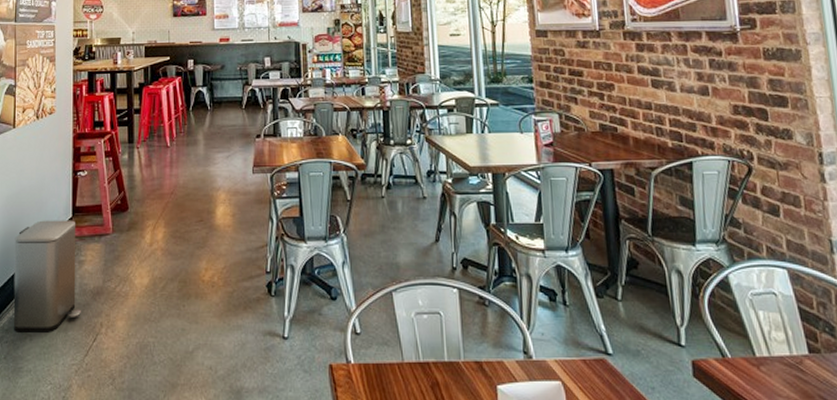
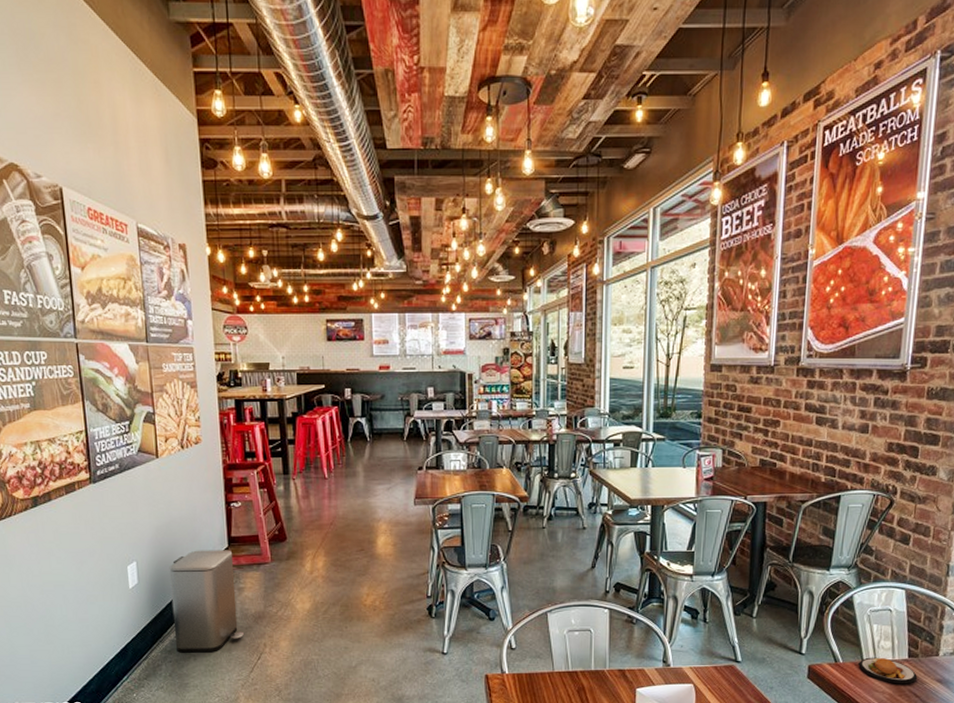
burger: none [750,352,826,388] -> present [858,657,918,684]

